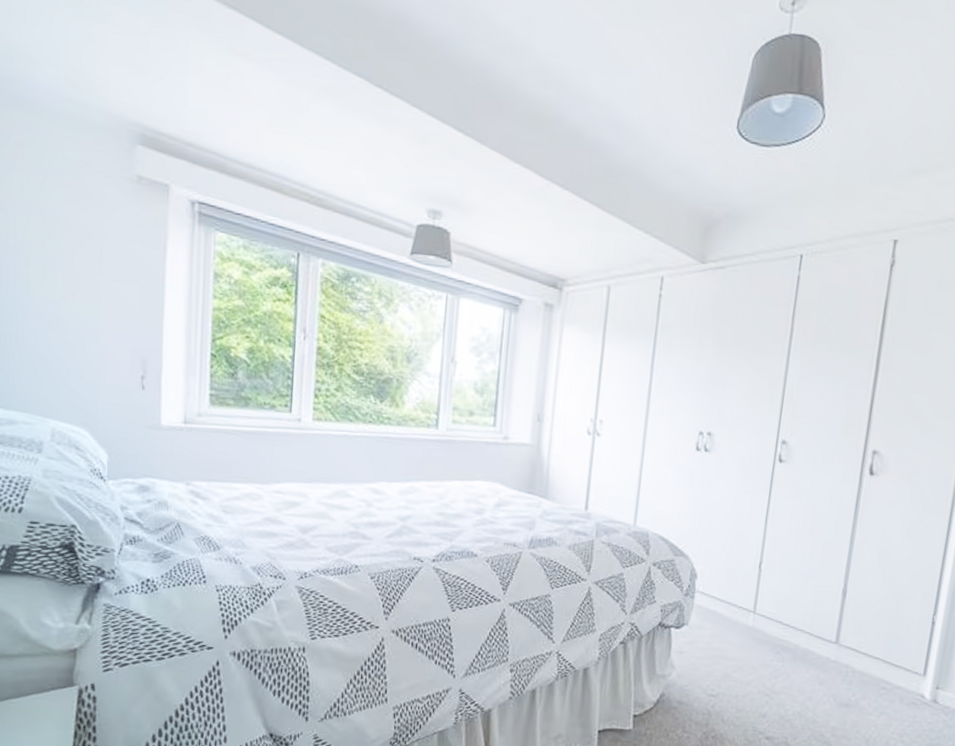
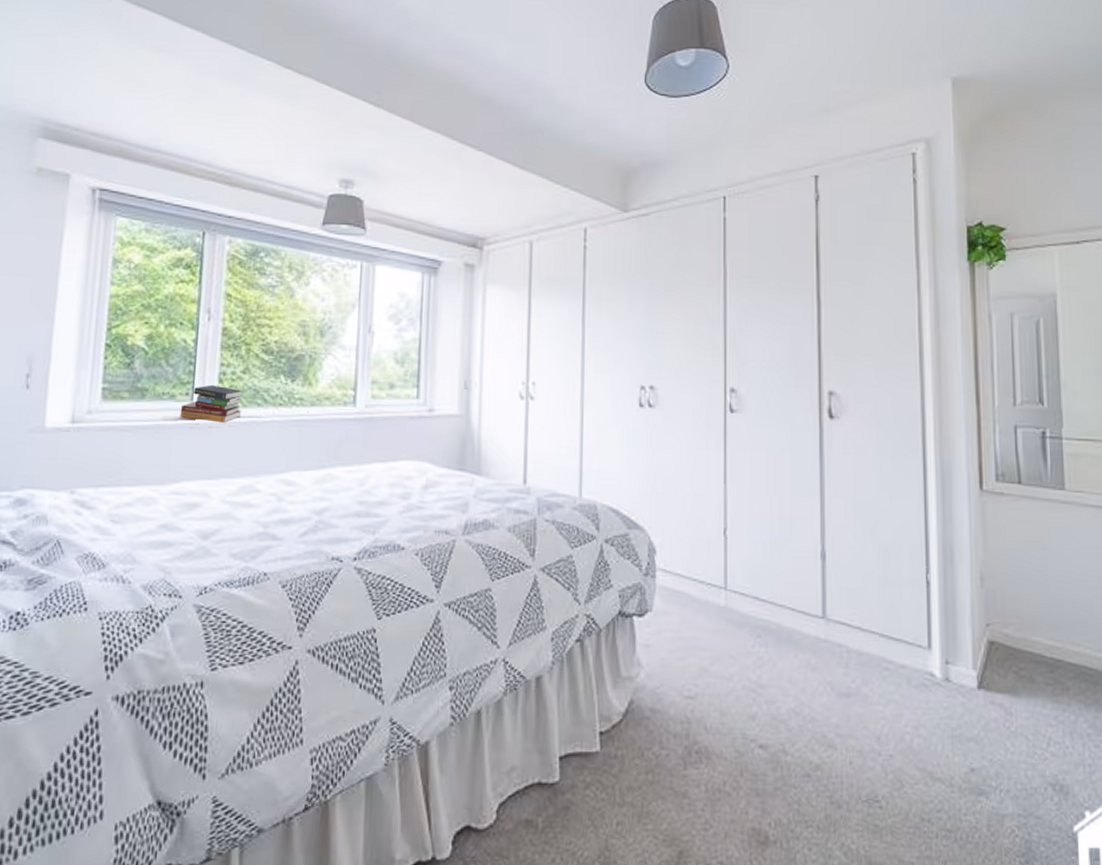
books: none [280,399,336,435] -> present [179,384,242,423]

